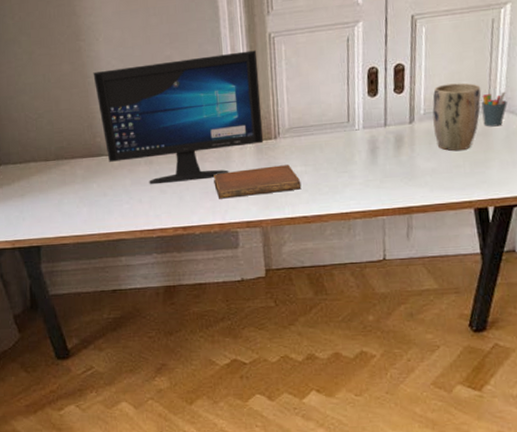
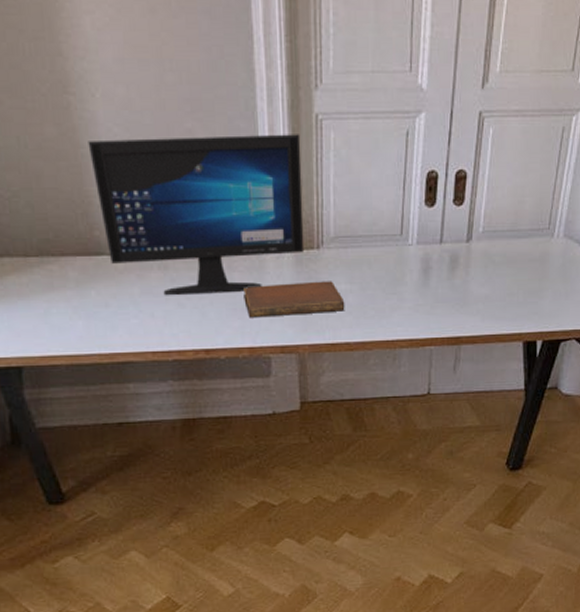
plant pot: present [432,83,482,152] -> none [491,199,543,278]
pen holder: present [481,91,507,127] -> none [541,214,567,253]

